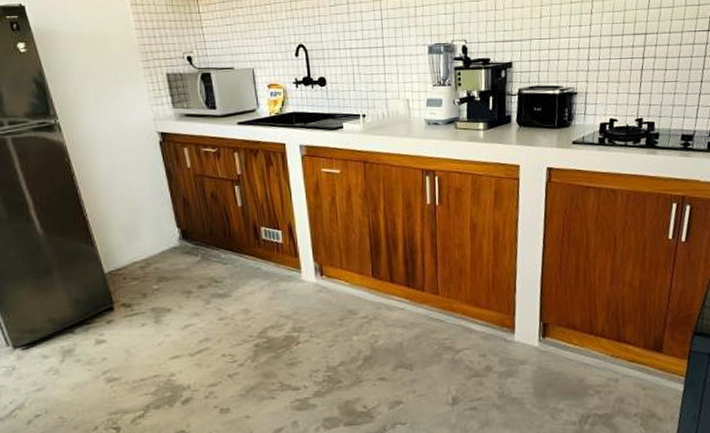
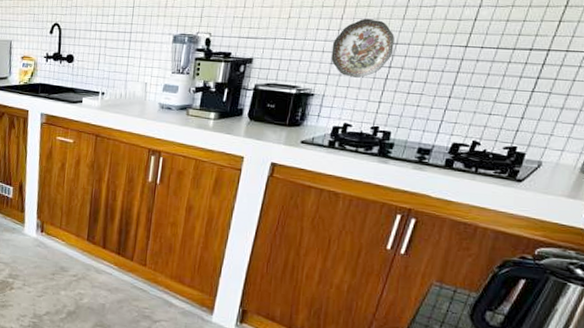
decorative plate: none [586,11,644,72] -> present [331,18,395,78]

